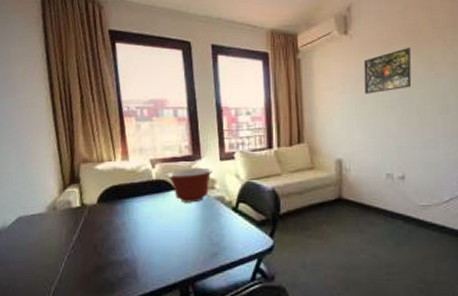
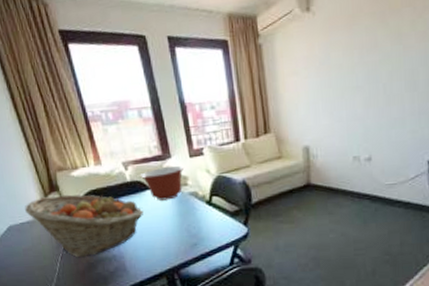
fruit basket: none [39,188,165,259] -> present [25,193,144,258]
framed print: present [364,48,412,94] -> none [328,20,379,77]

